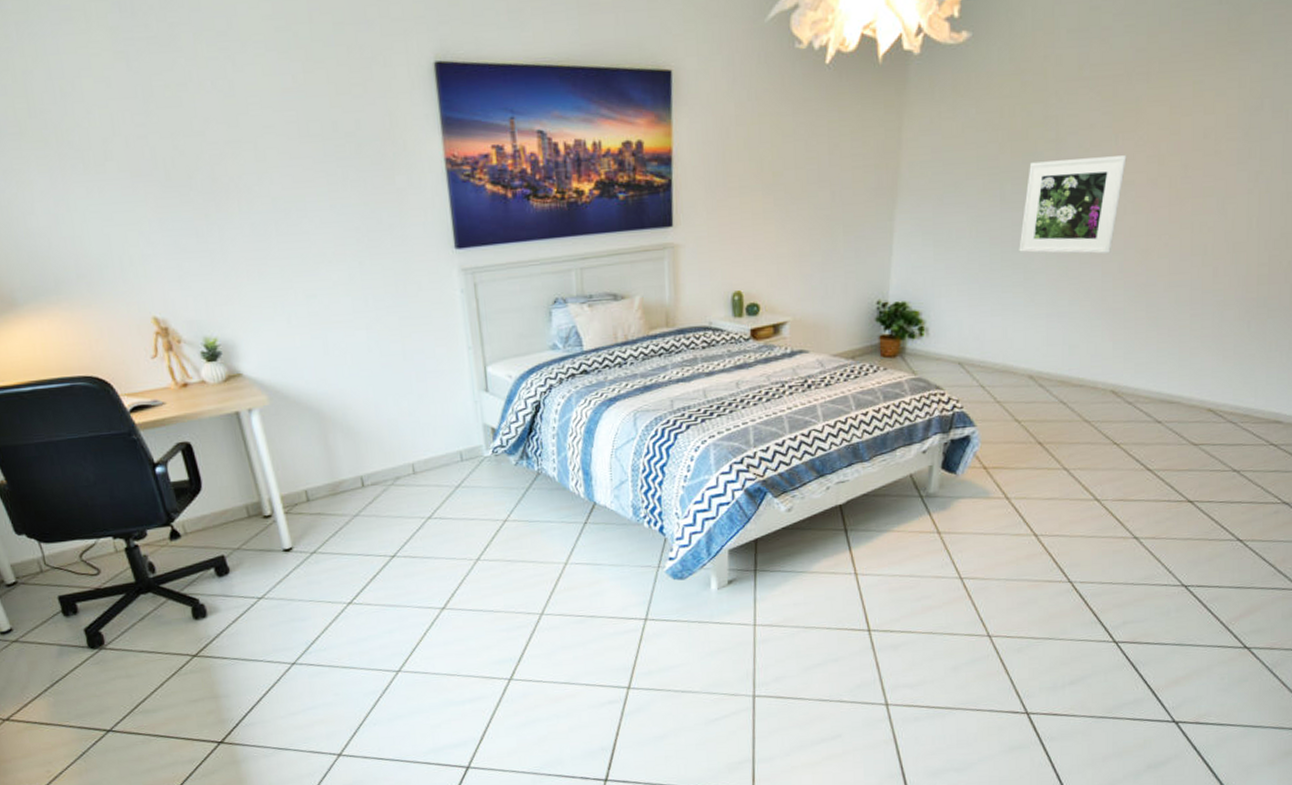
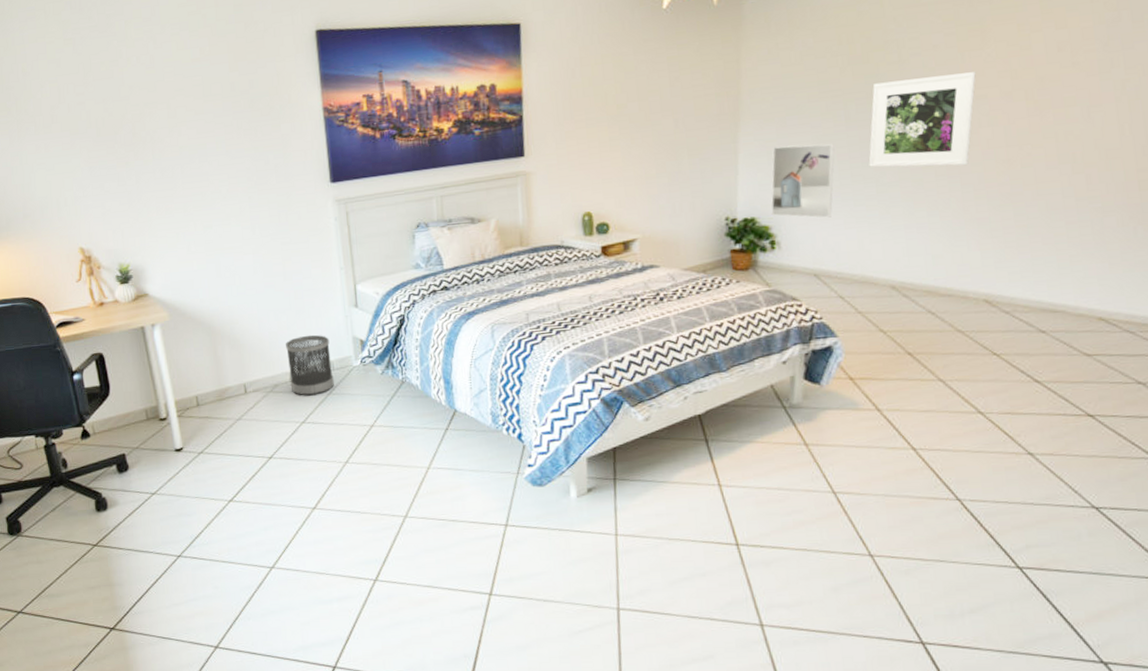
wastebasket: none [407,422,463,489] -> present [286,334,334,396]
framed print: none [922,225,988,304] -> present [771,143,835,218]

